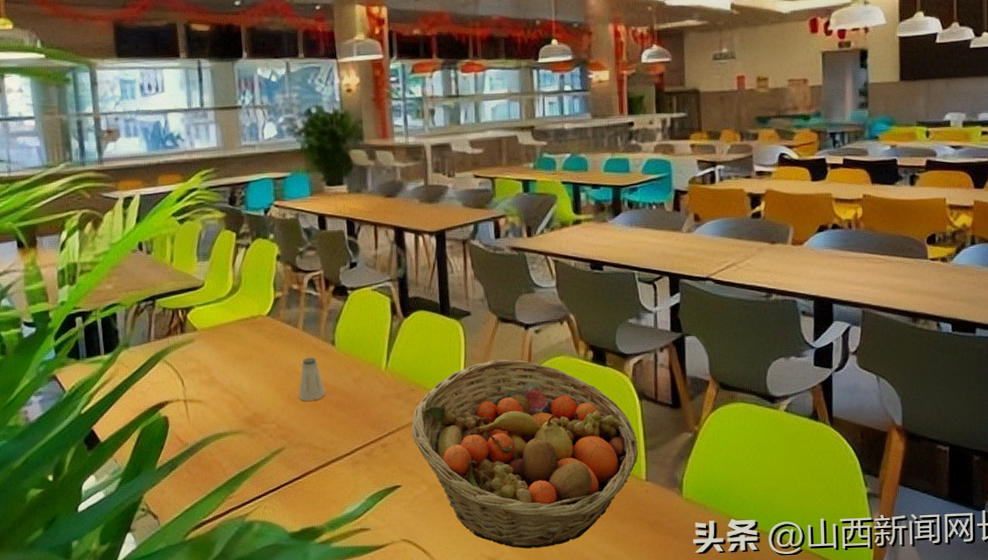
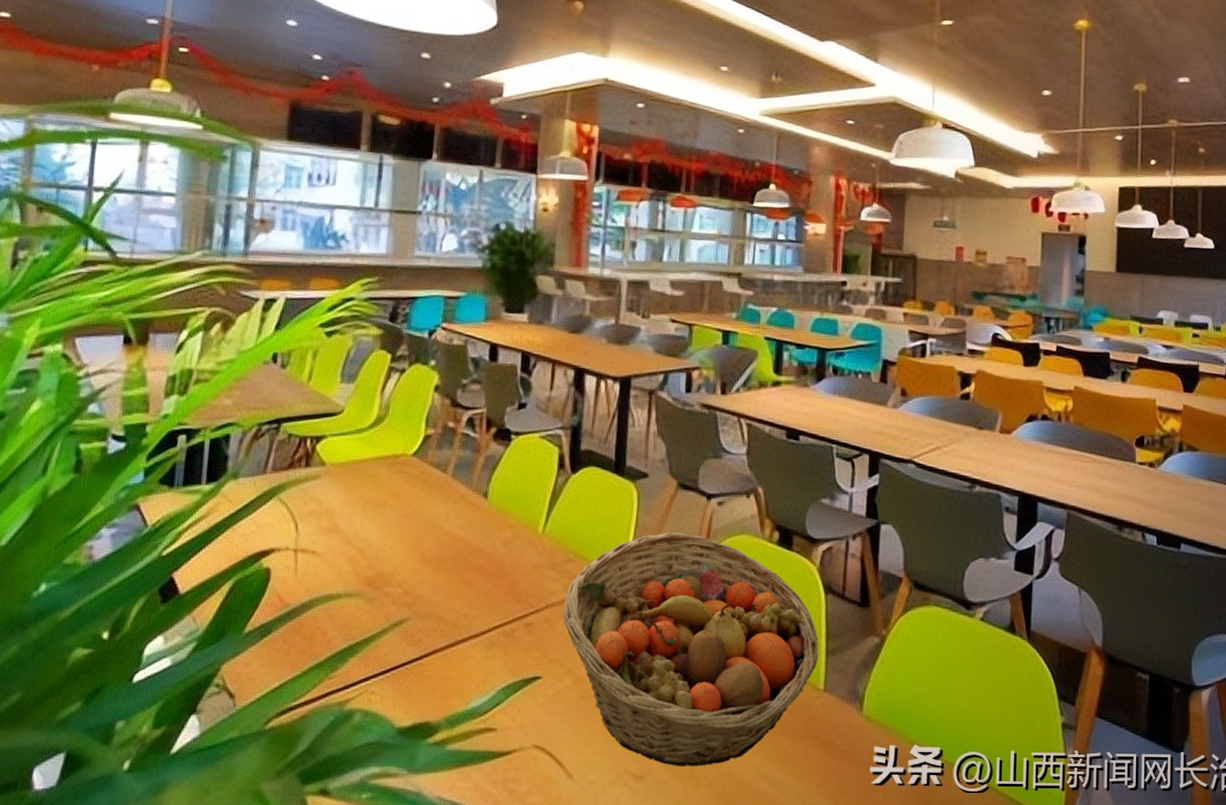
saltshaker: present [298,357,326,401] -> none [434,510,468,563]

